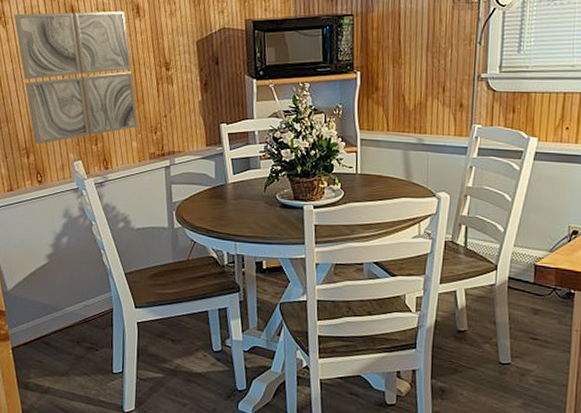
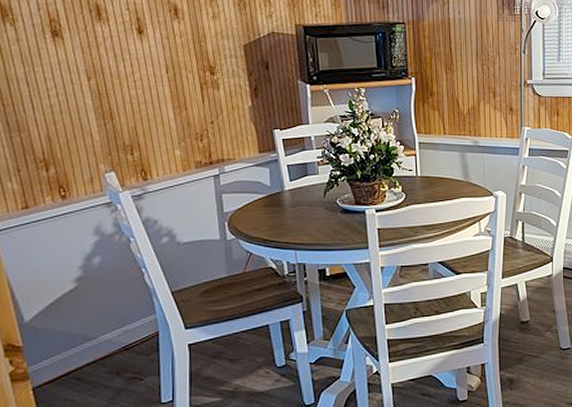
wall art: present [14,10,138,144] -> none [24,11,181,155]

